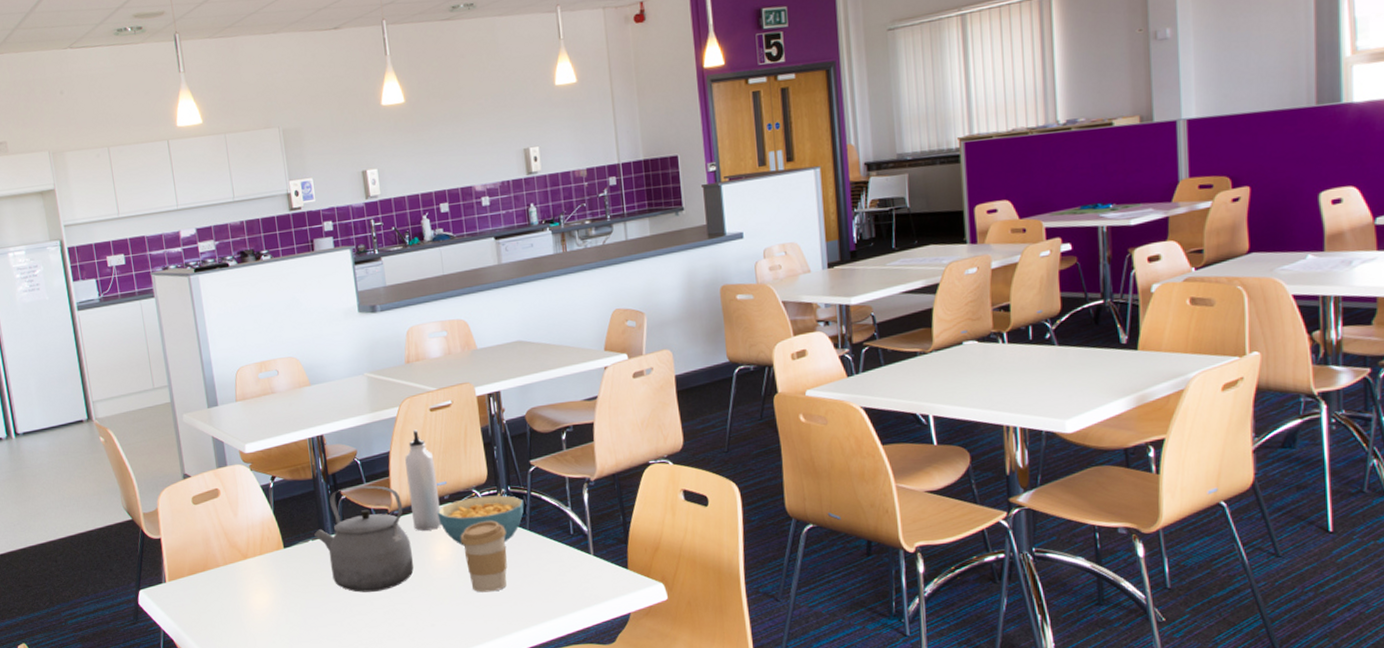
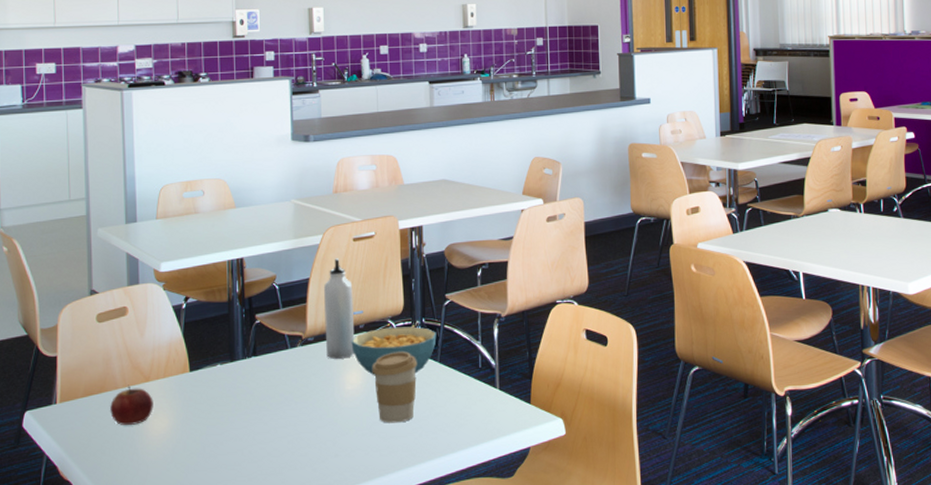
apple: none [214,562,254,601] -> present [110,384,153,425]
tea kettle: present [314,485,414,593] -> none [224,311,322,420]

